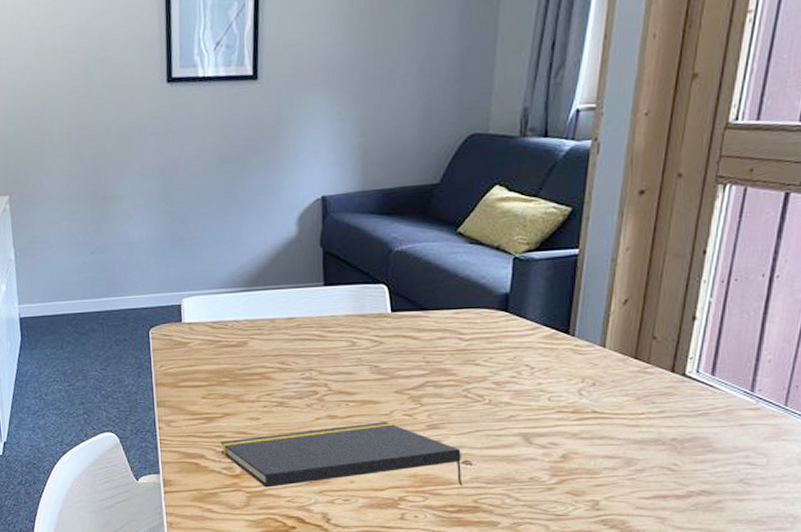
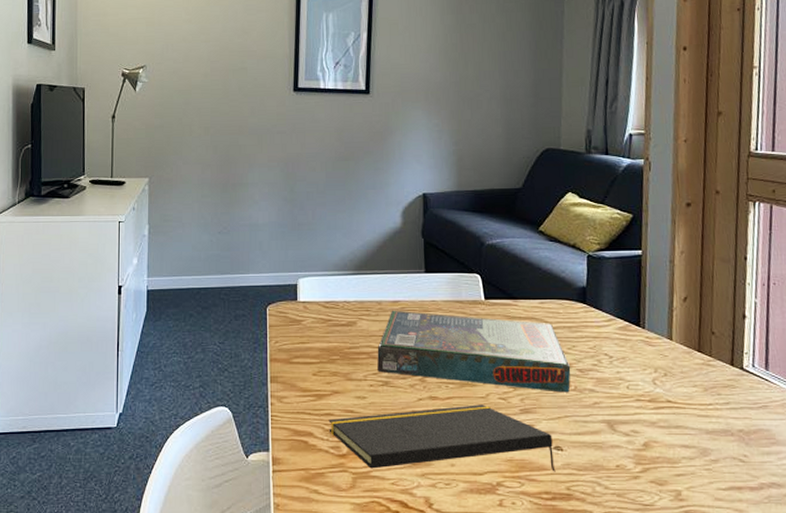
board game: none [271,327,486,407] -> present [377,310,571,393]

